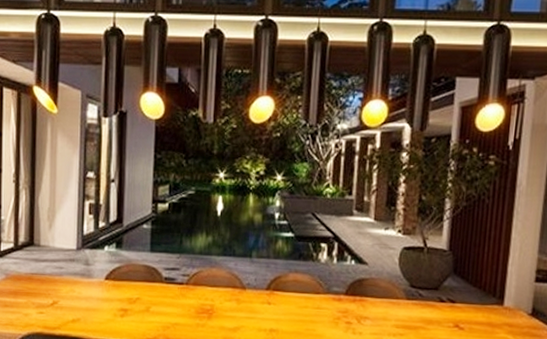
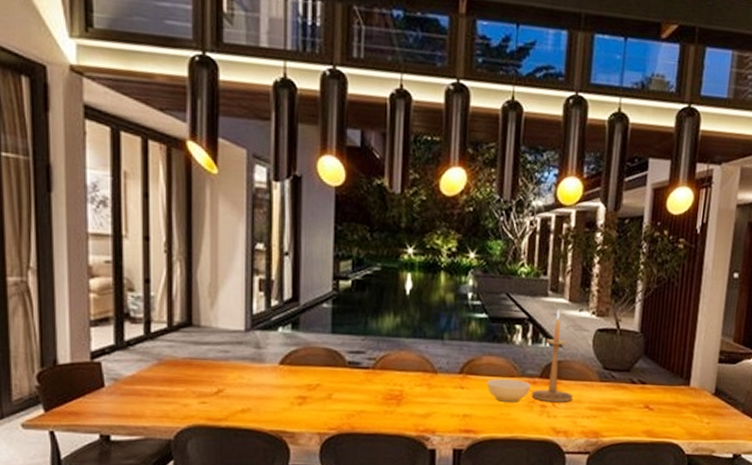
bowl: none [292,295,336,318] -> present [486,378,531,402]
candlestick: none [337,228,380,320] -> present [531,310,574,403]

